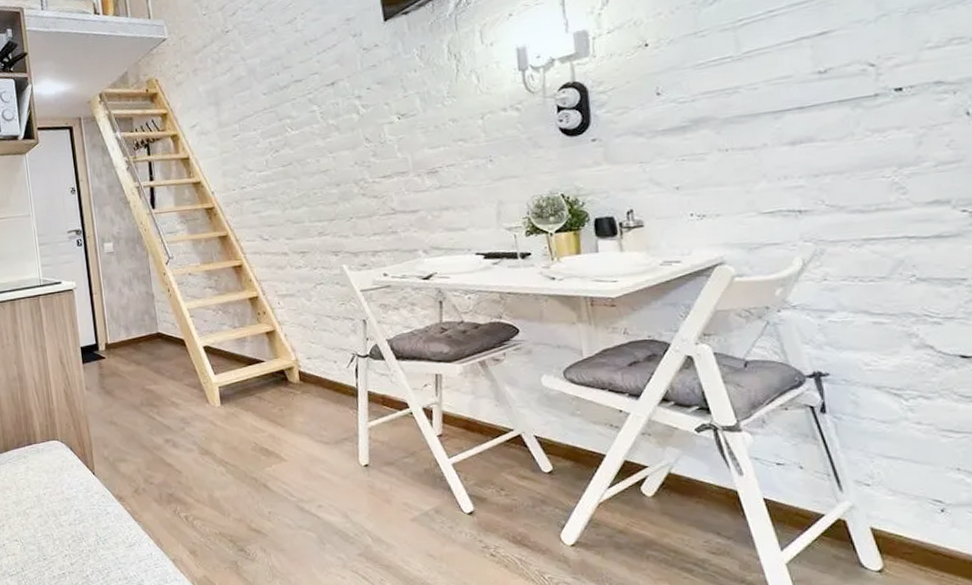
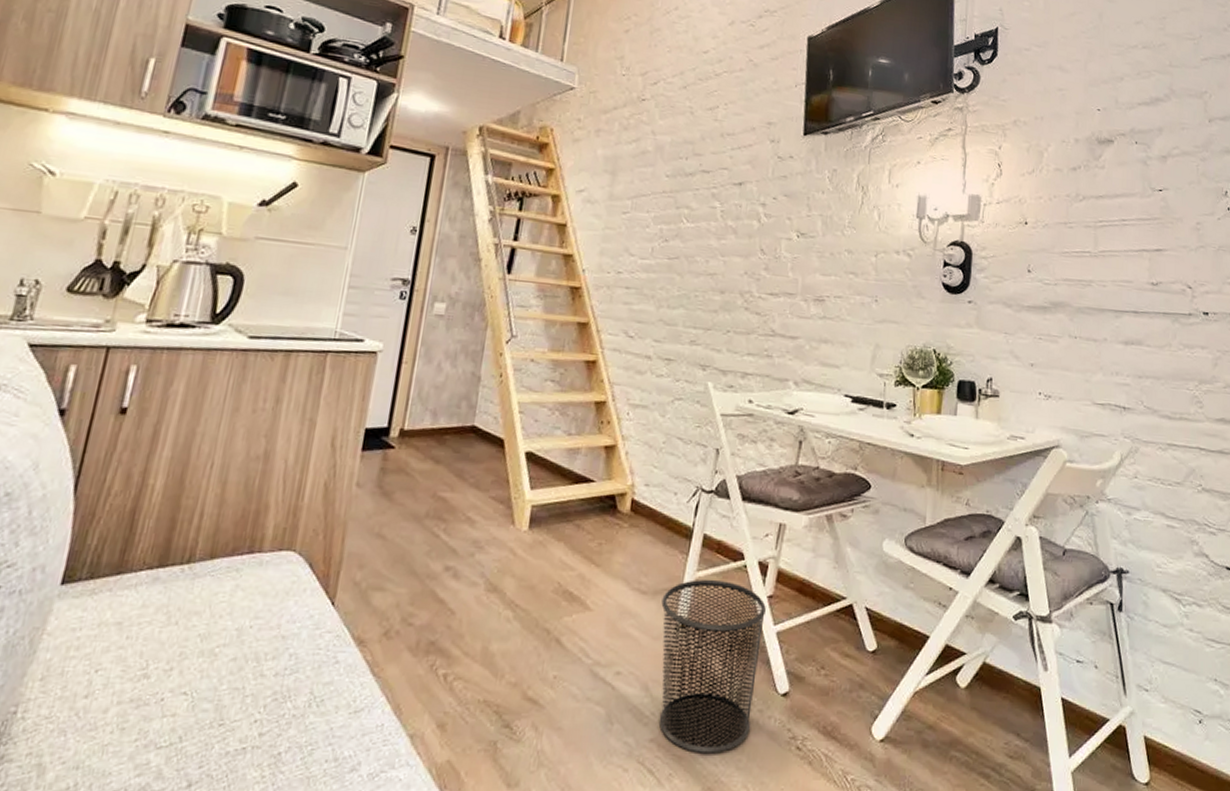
waste bin: none [343,426,444,563] -> present [658,579,767,754]

